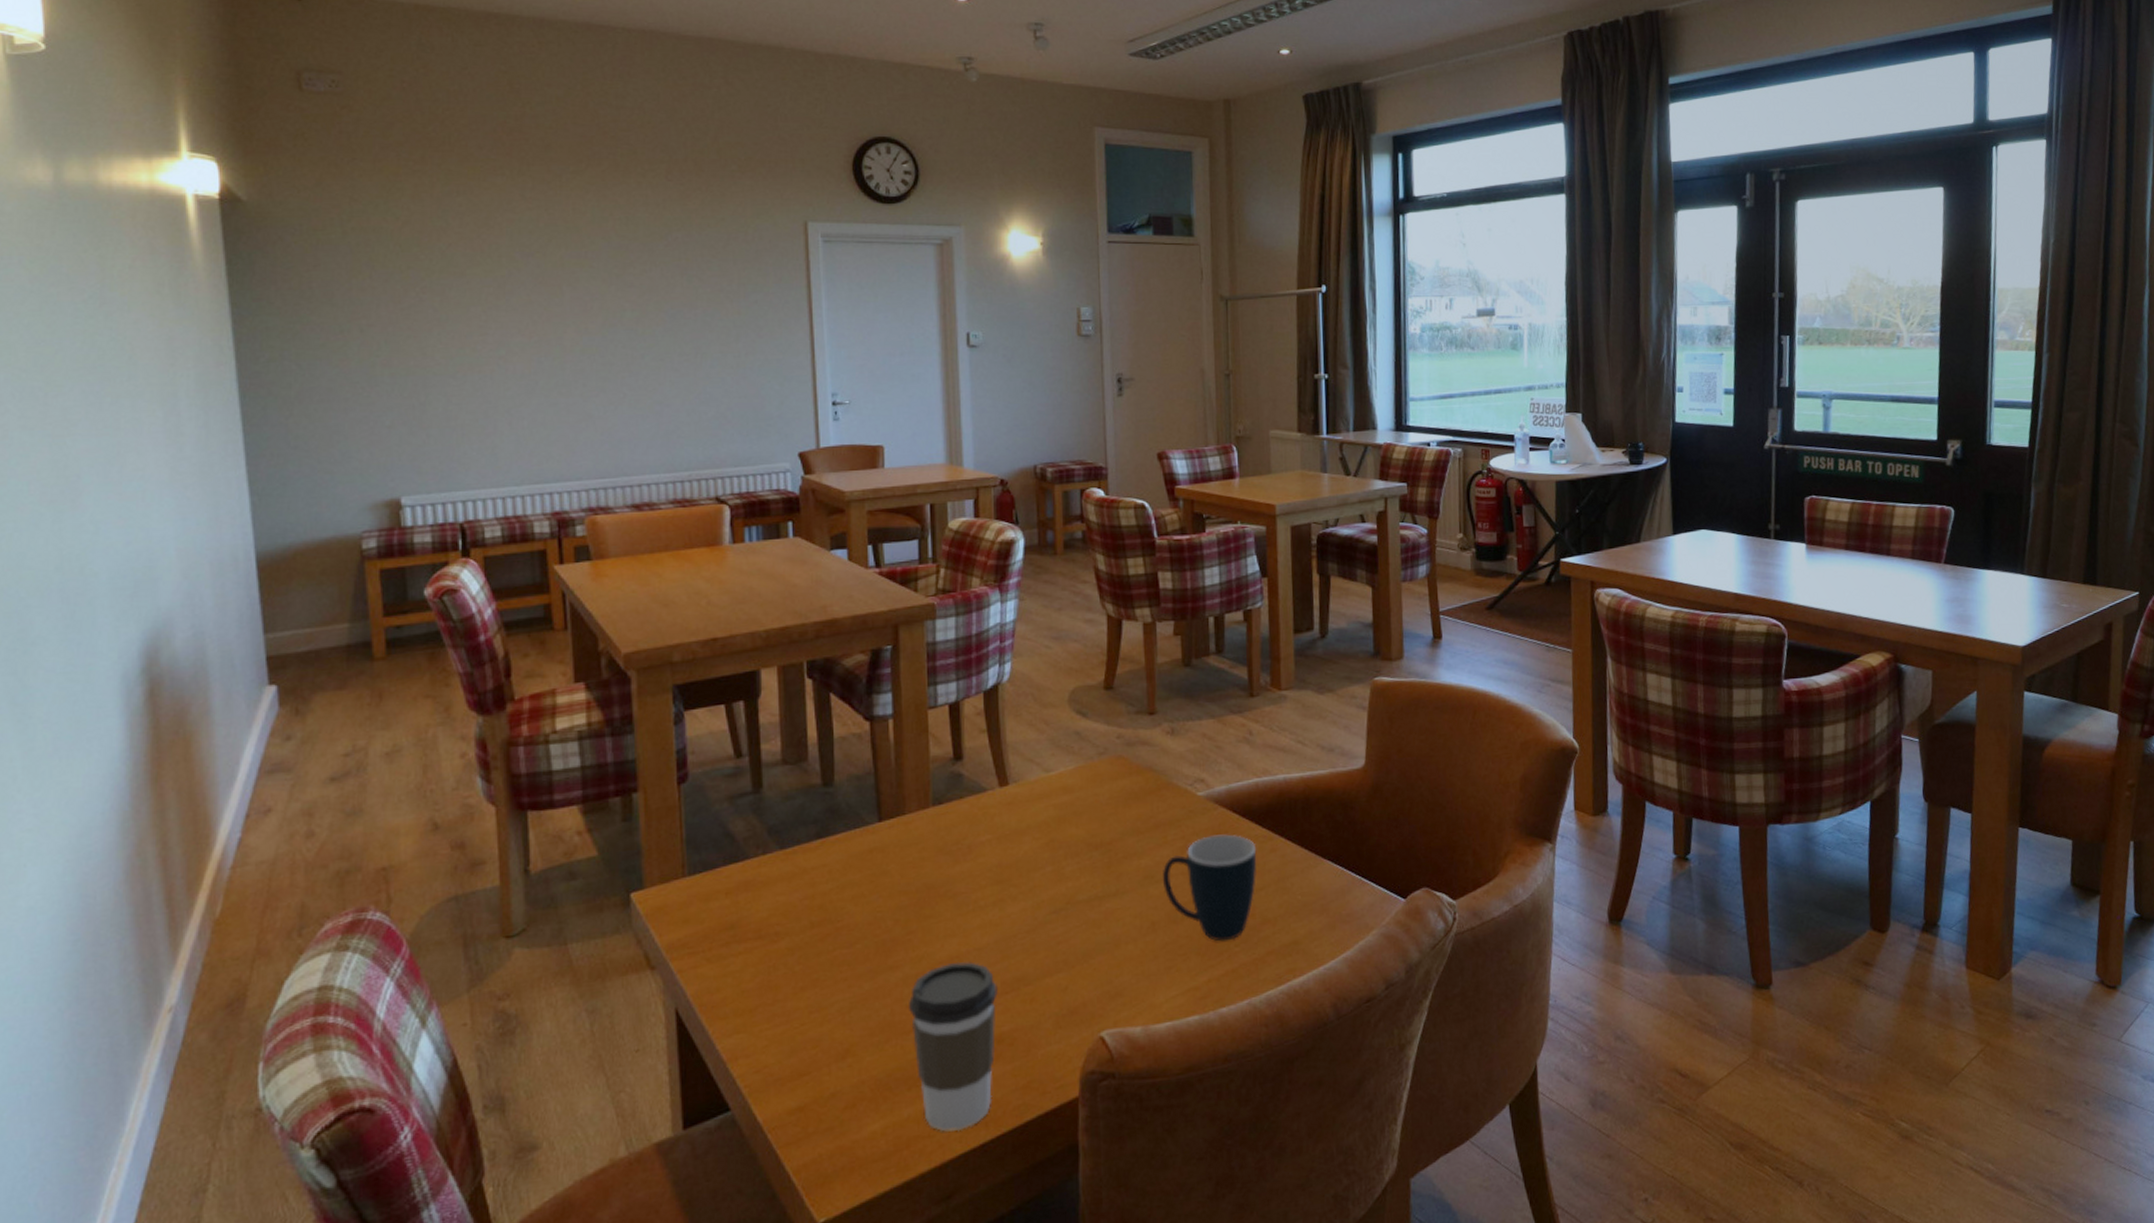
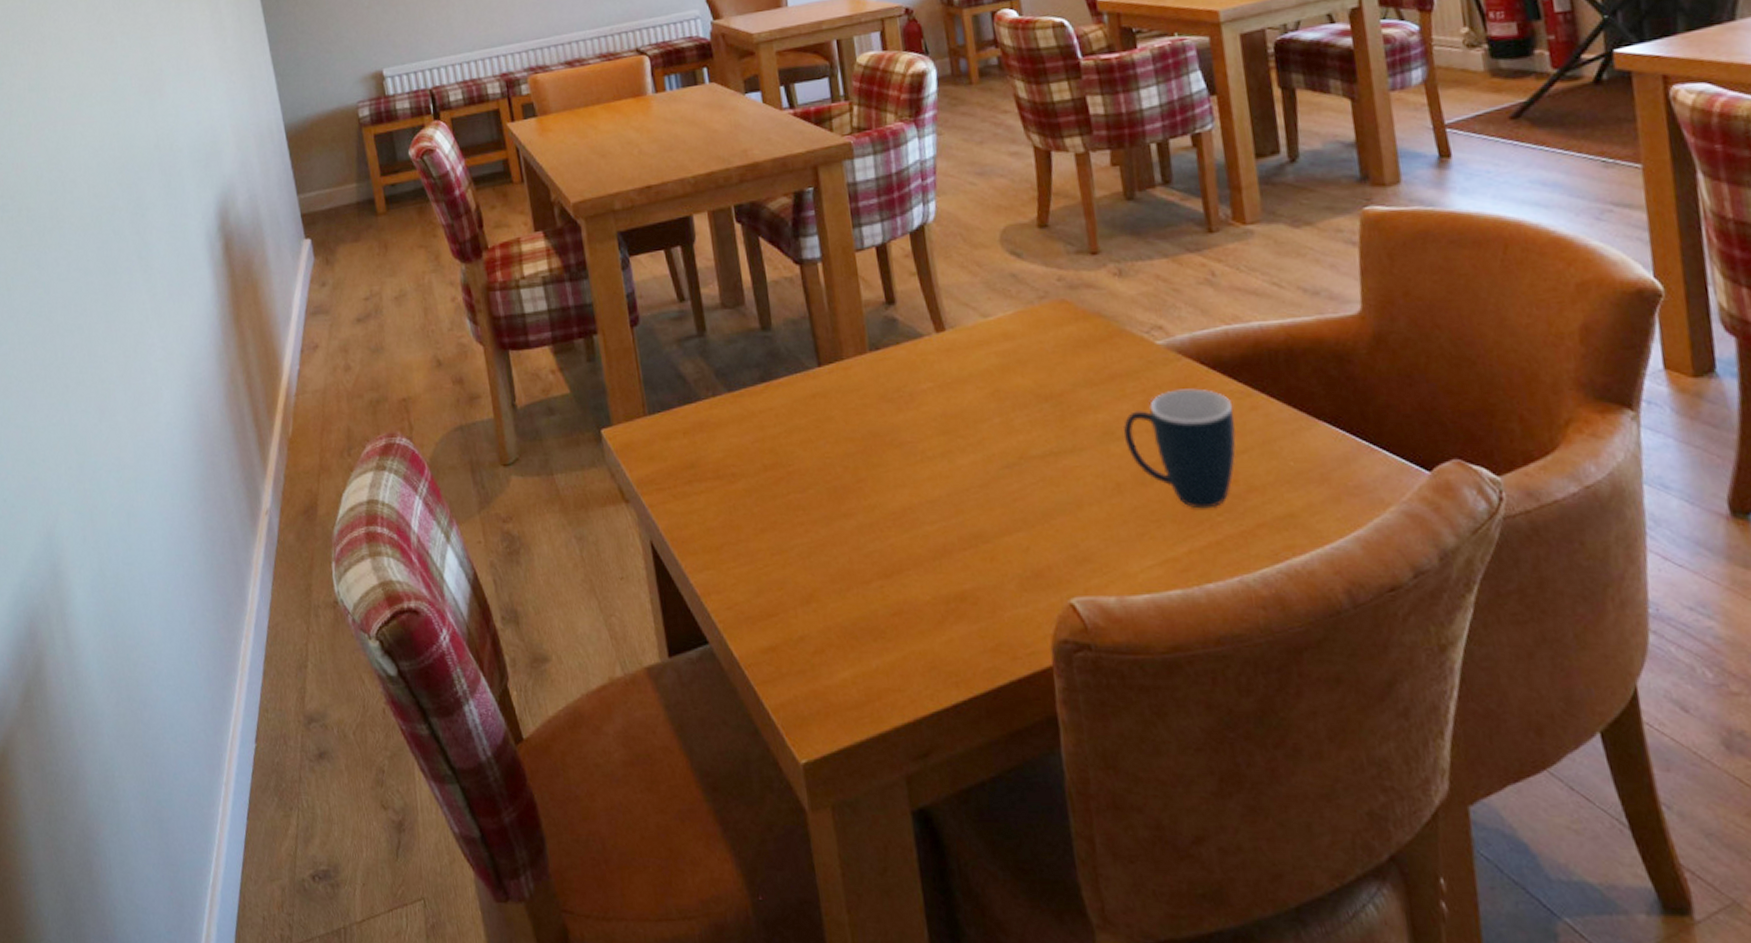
coffee cup: present [909,961,998,1132] -> none [866,513,961,689]

